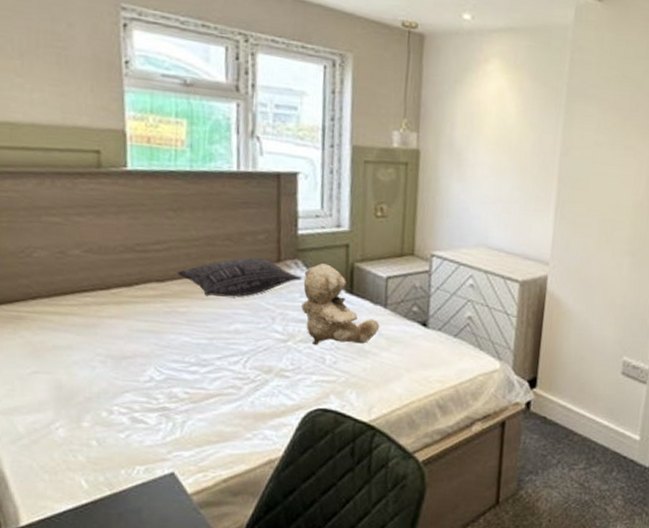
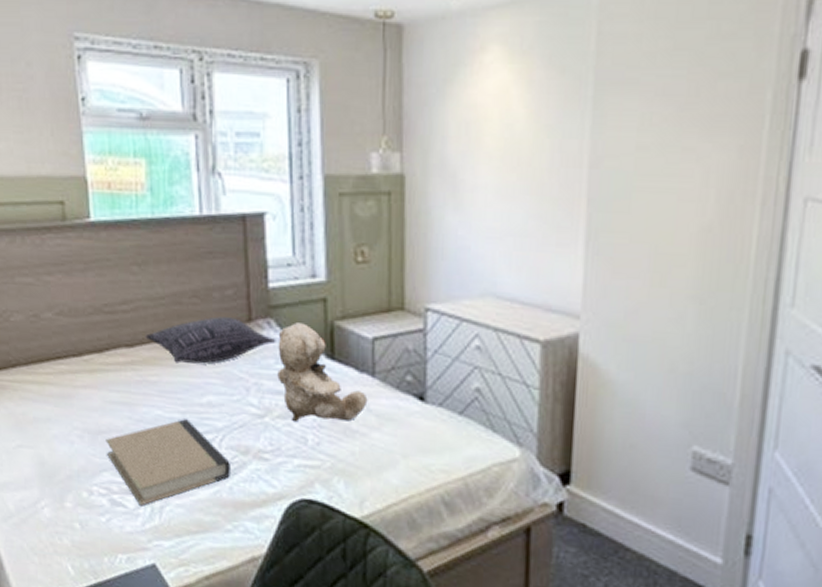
book: none [130,344,254,422] -> present [106,419,232,506]

